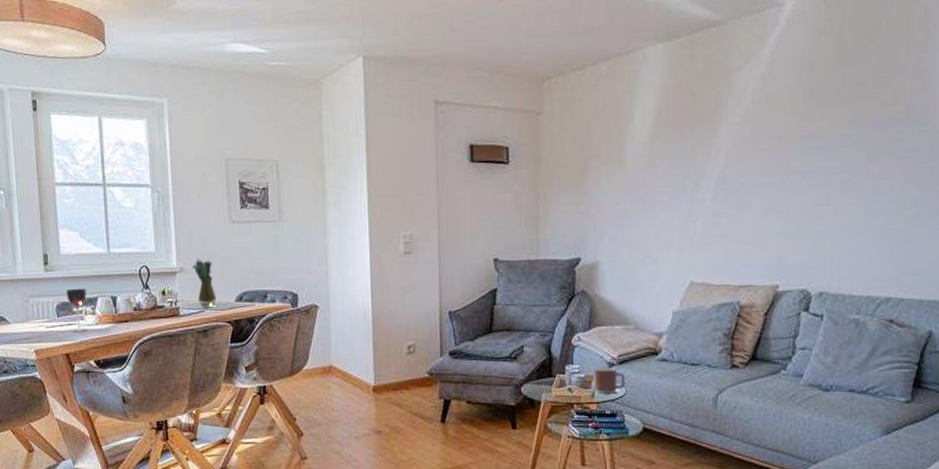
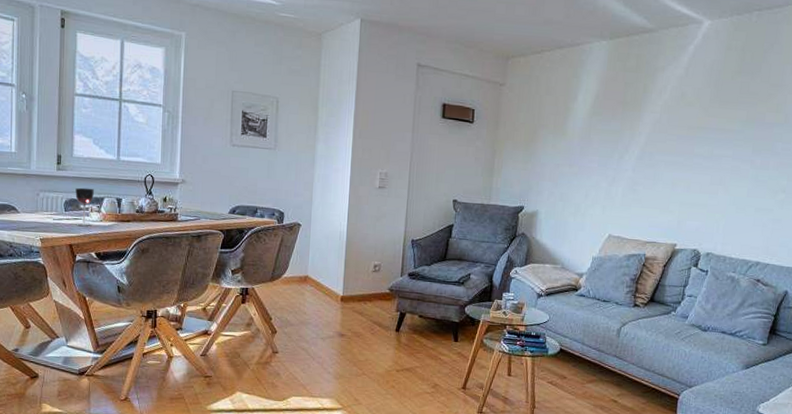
vase: present [193,259,217,308] -> none [193,173,212,217]
mug: present [594,367,626,394] -> none [524,297,550,319]

